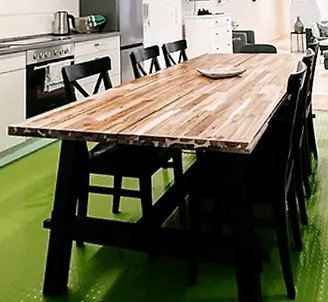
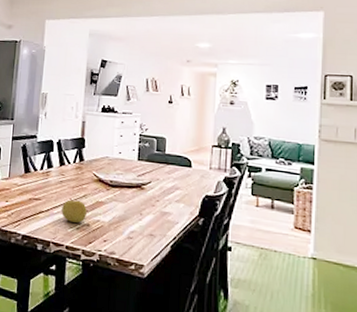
fruit: none [173,96,195,116] -> present [62,199,87,223]

